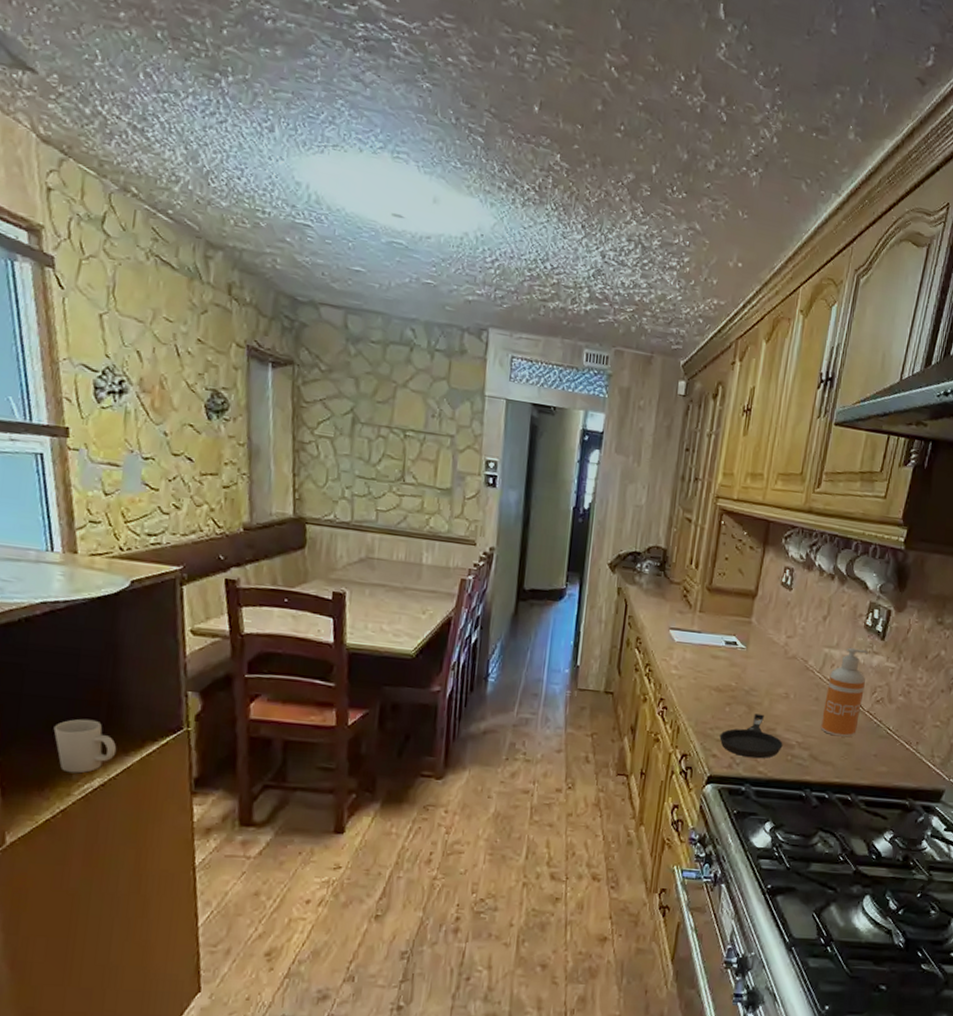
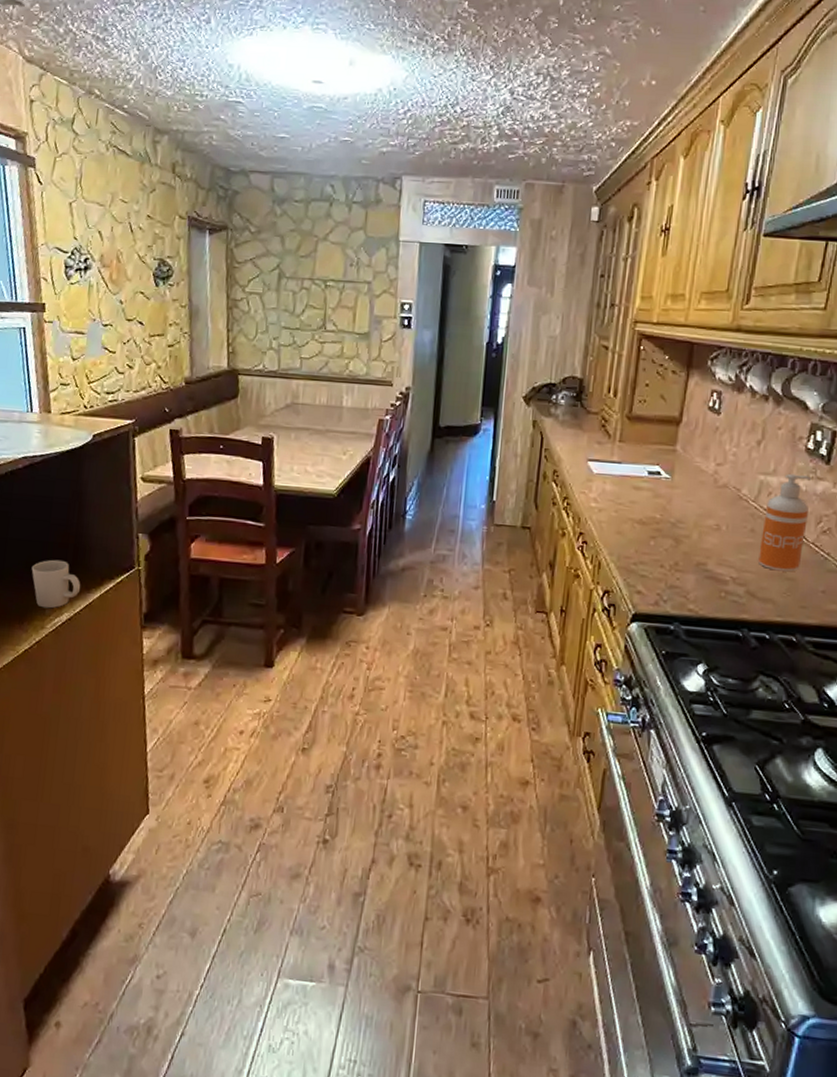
frying pan: present [719,713,783,759] -> none [644,547,715,595]

